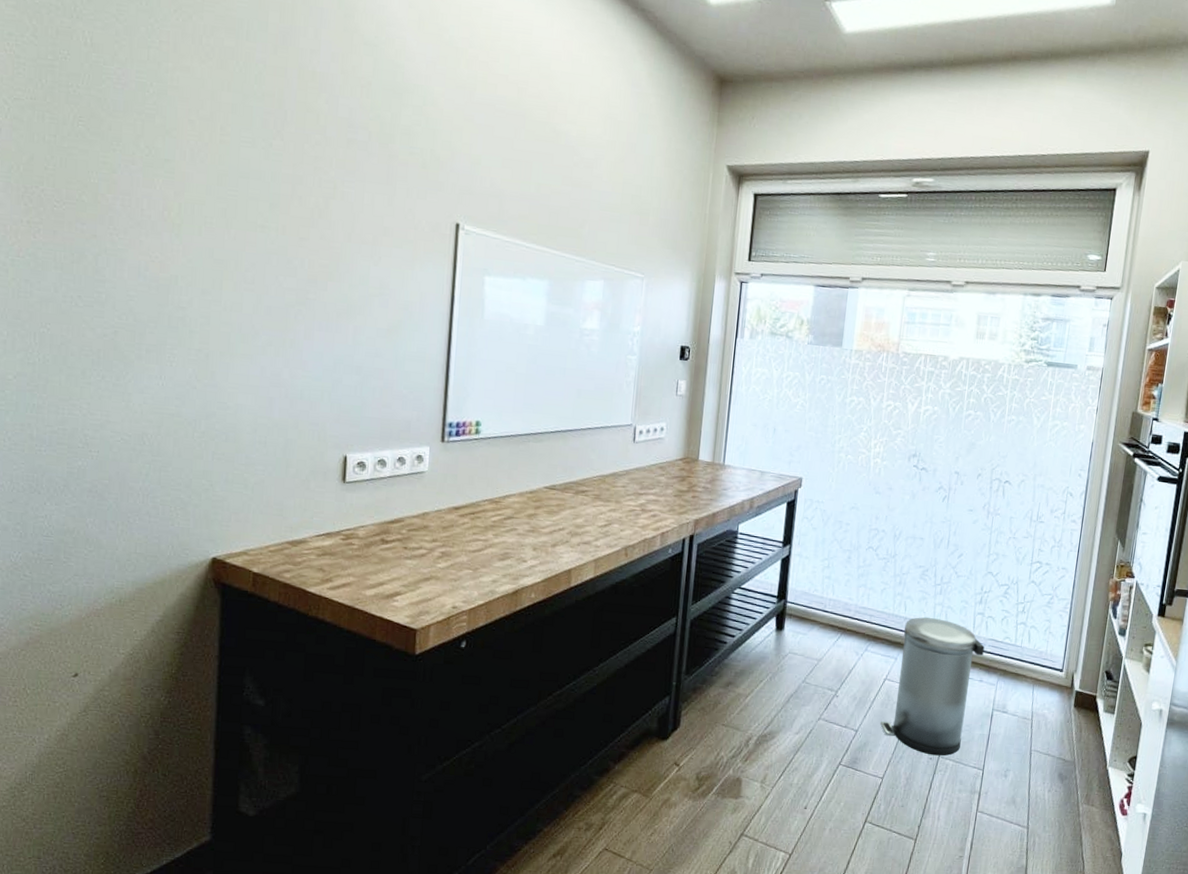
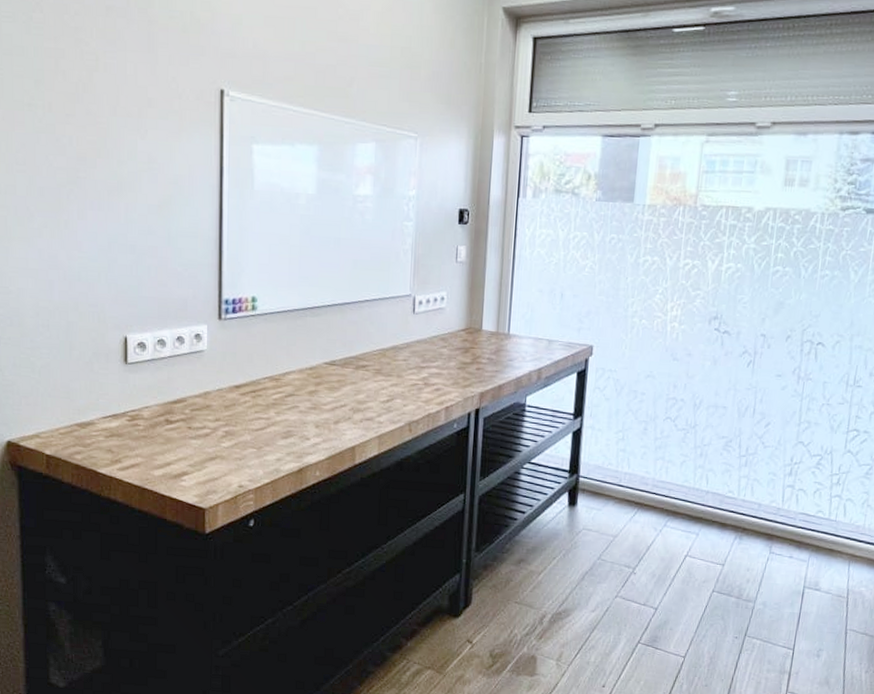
pedal bin: present [880,617,985,756] -> none [681,490,795,635]

